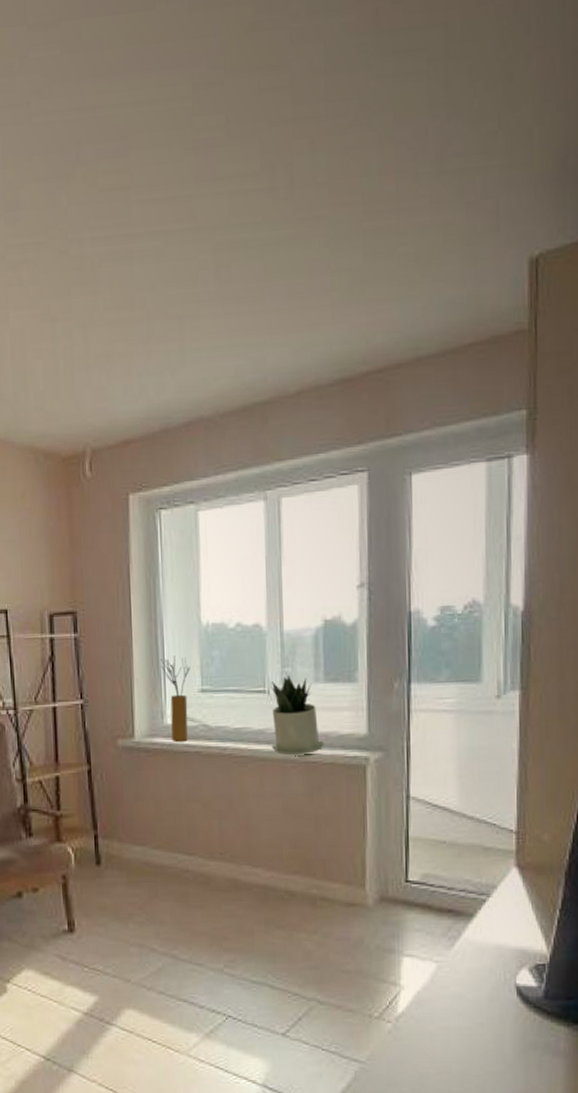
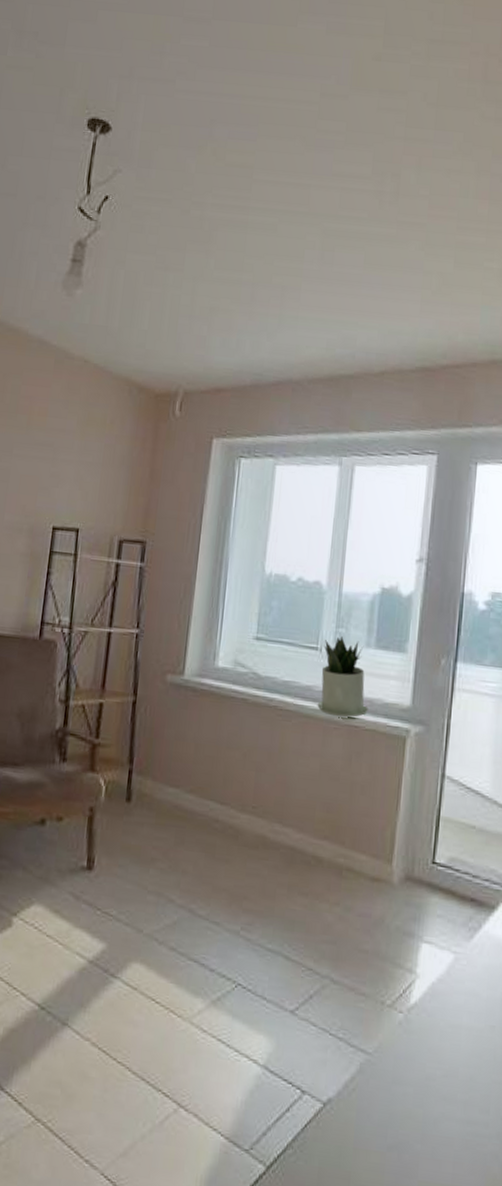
vase: present [160,656,190,743] -> none [220,599,248,688]

